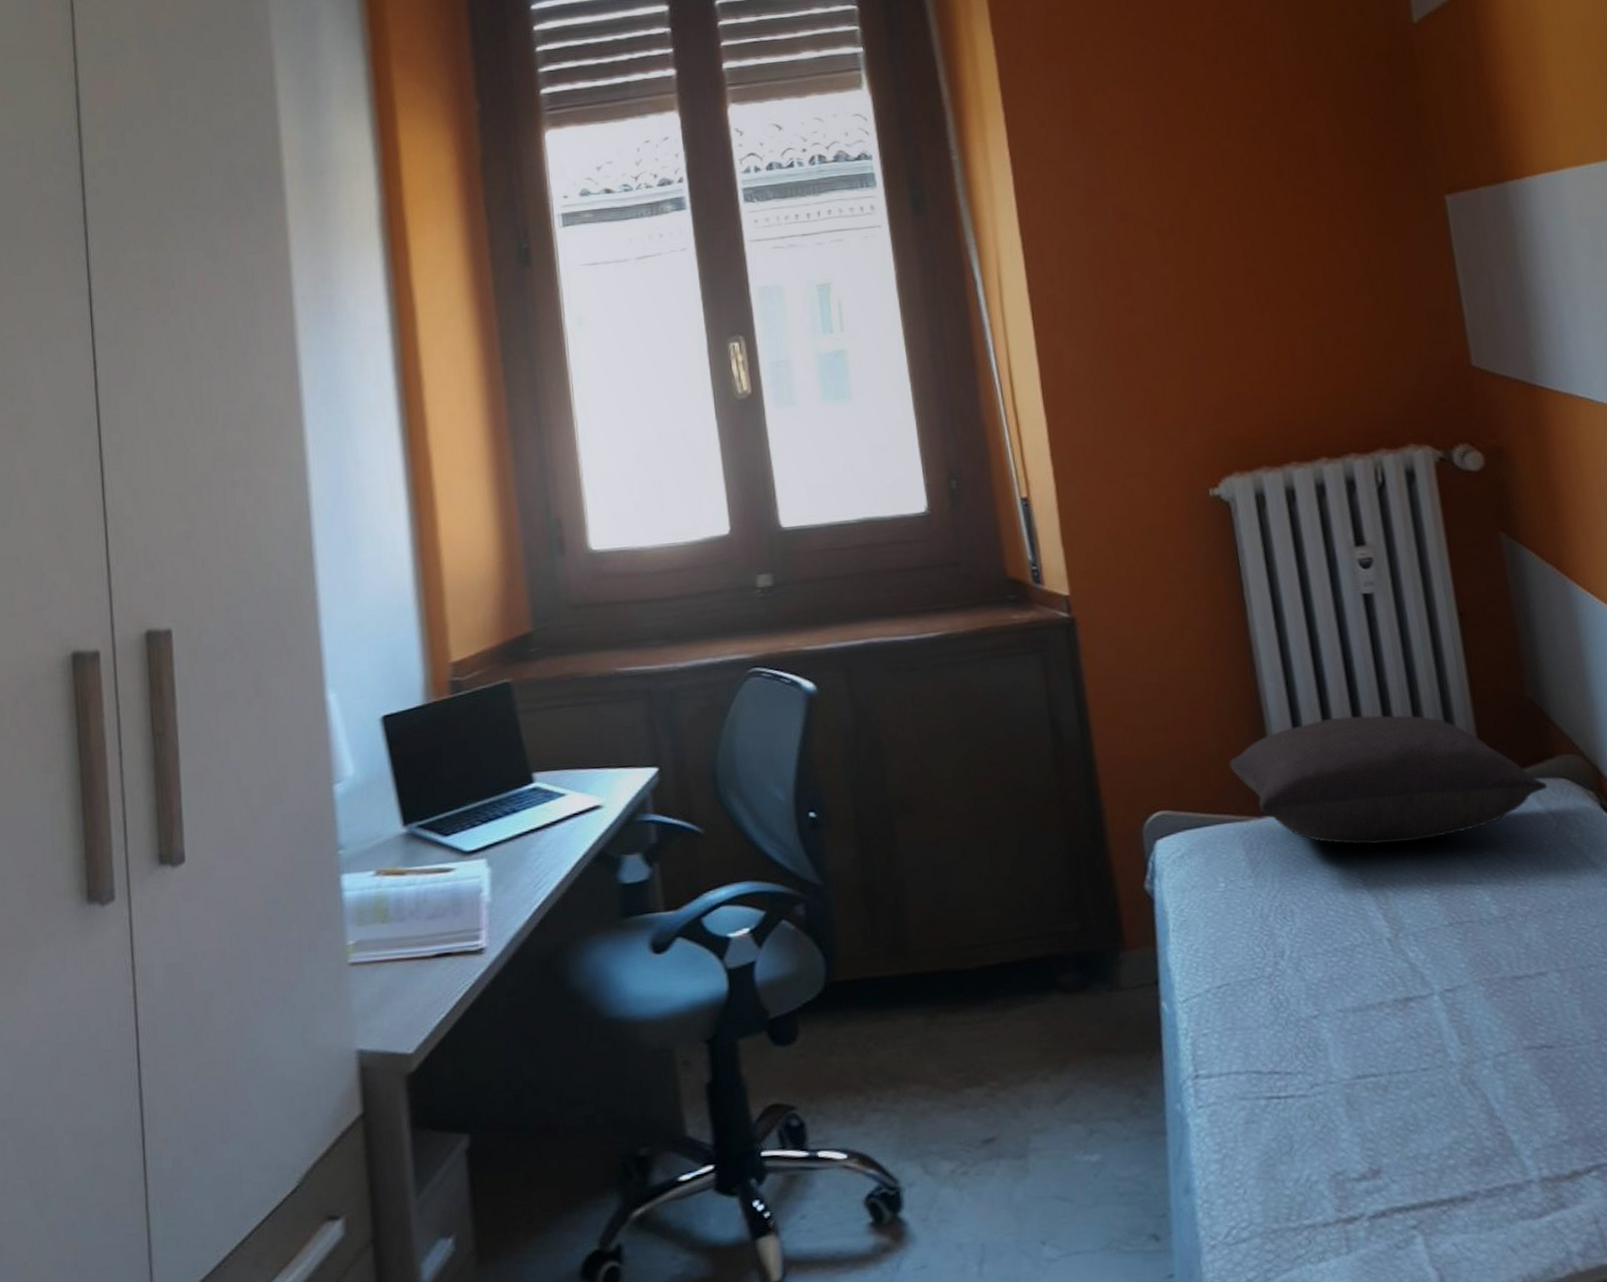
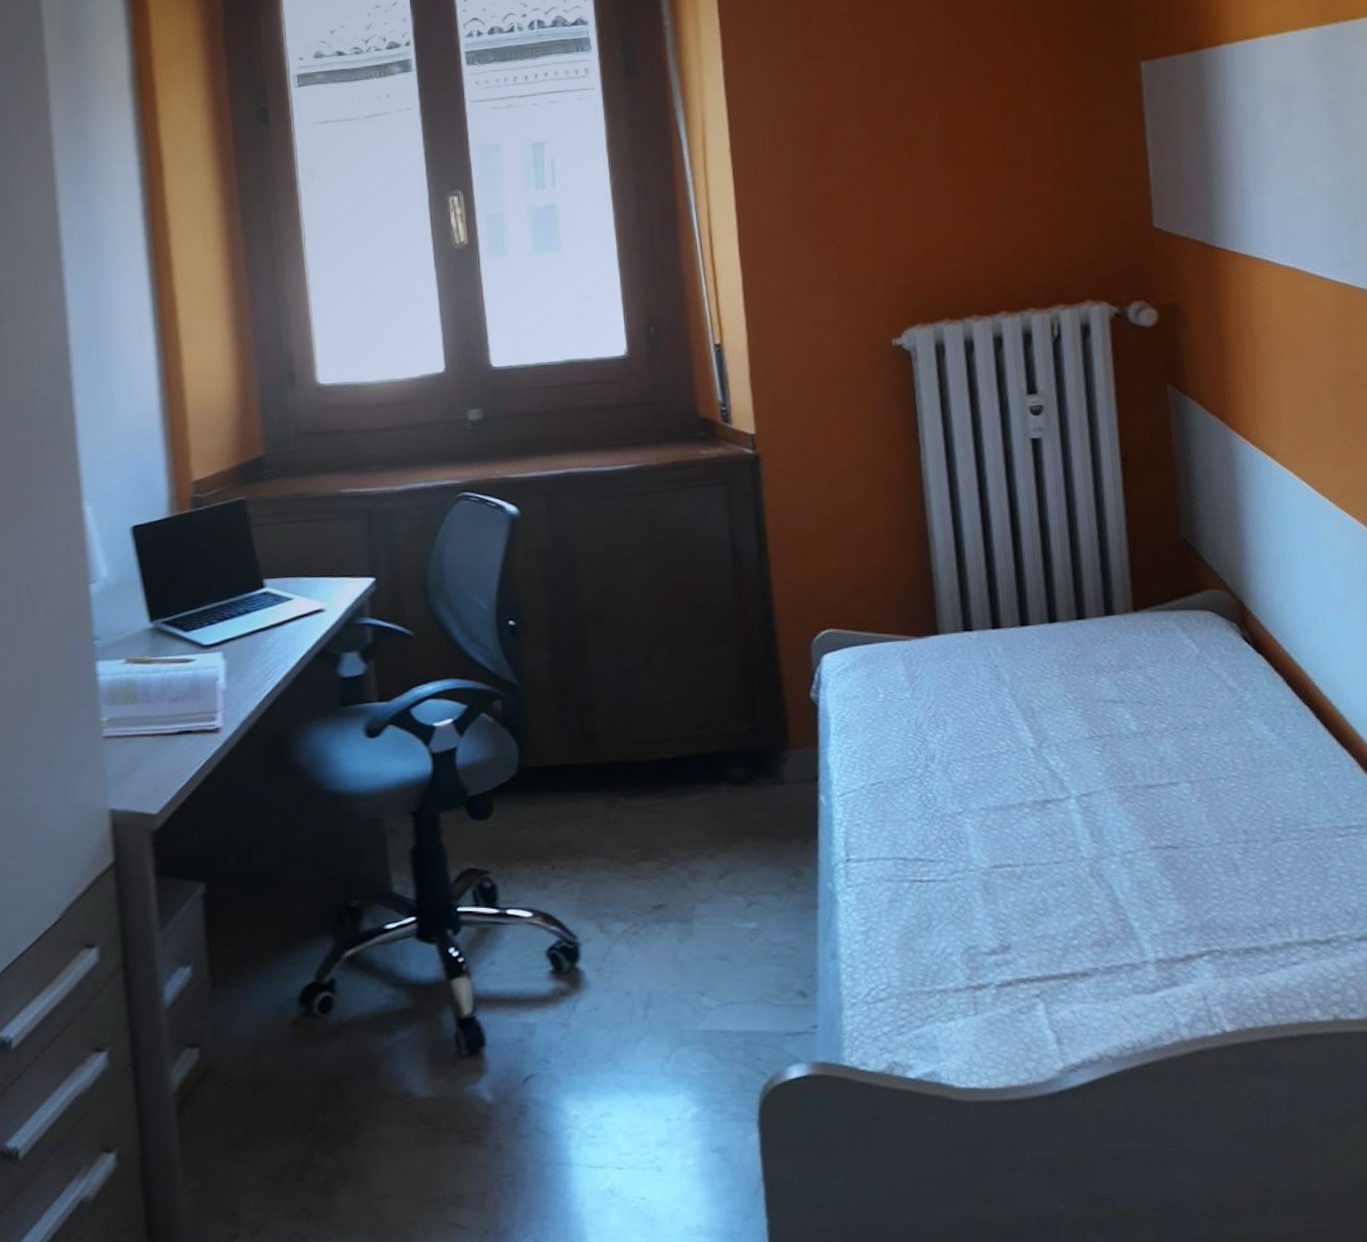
pillow: present [1229,714,1547,845] -> none [895,549,1193,665]

